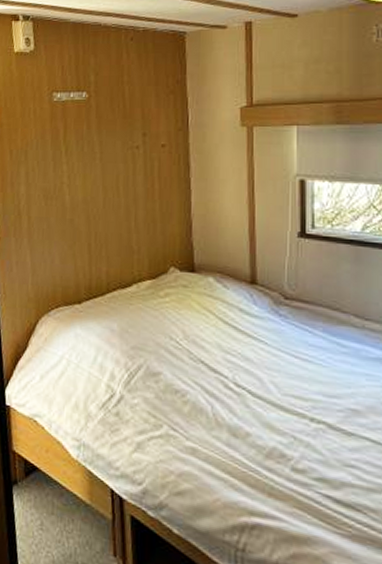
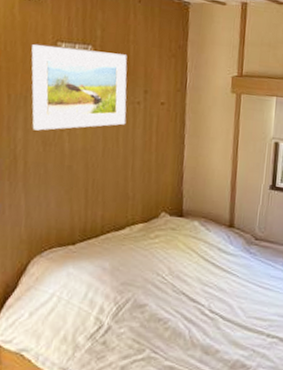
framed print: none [29,97,126,185] -> present [31,44,127,131]

